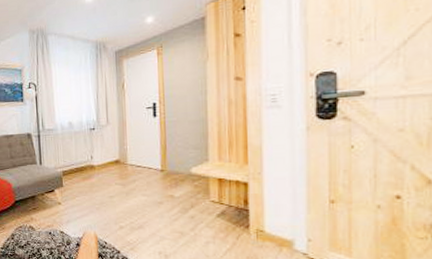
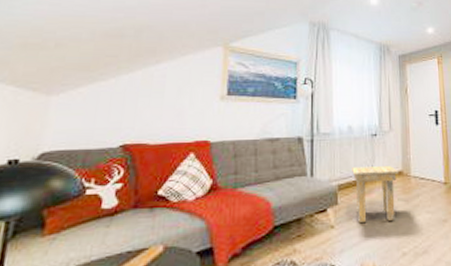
side table: none [74,156,116,201] -> present [352,166,399,222]

